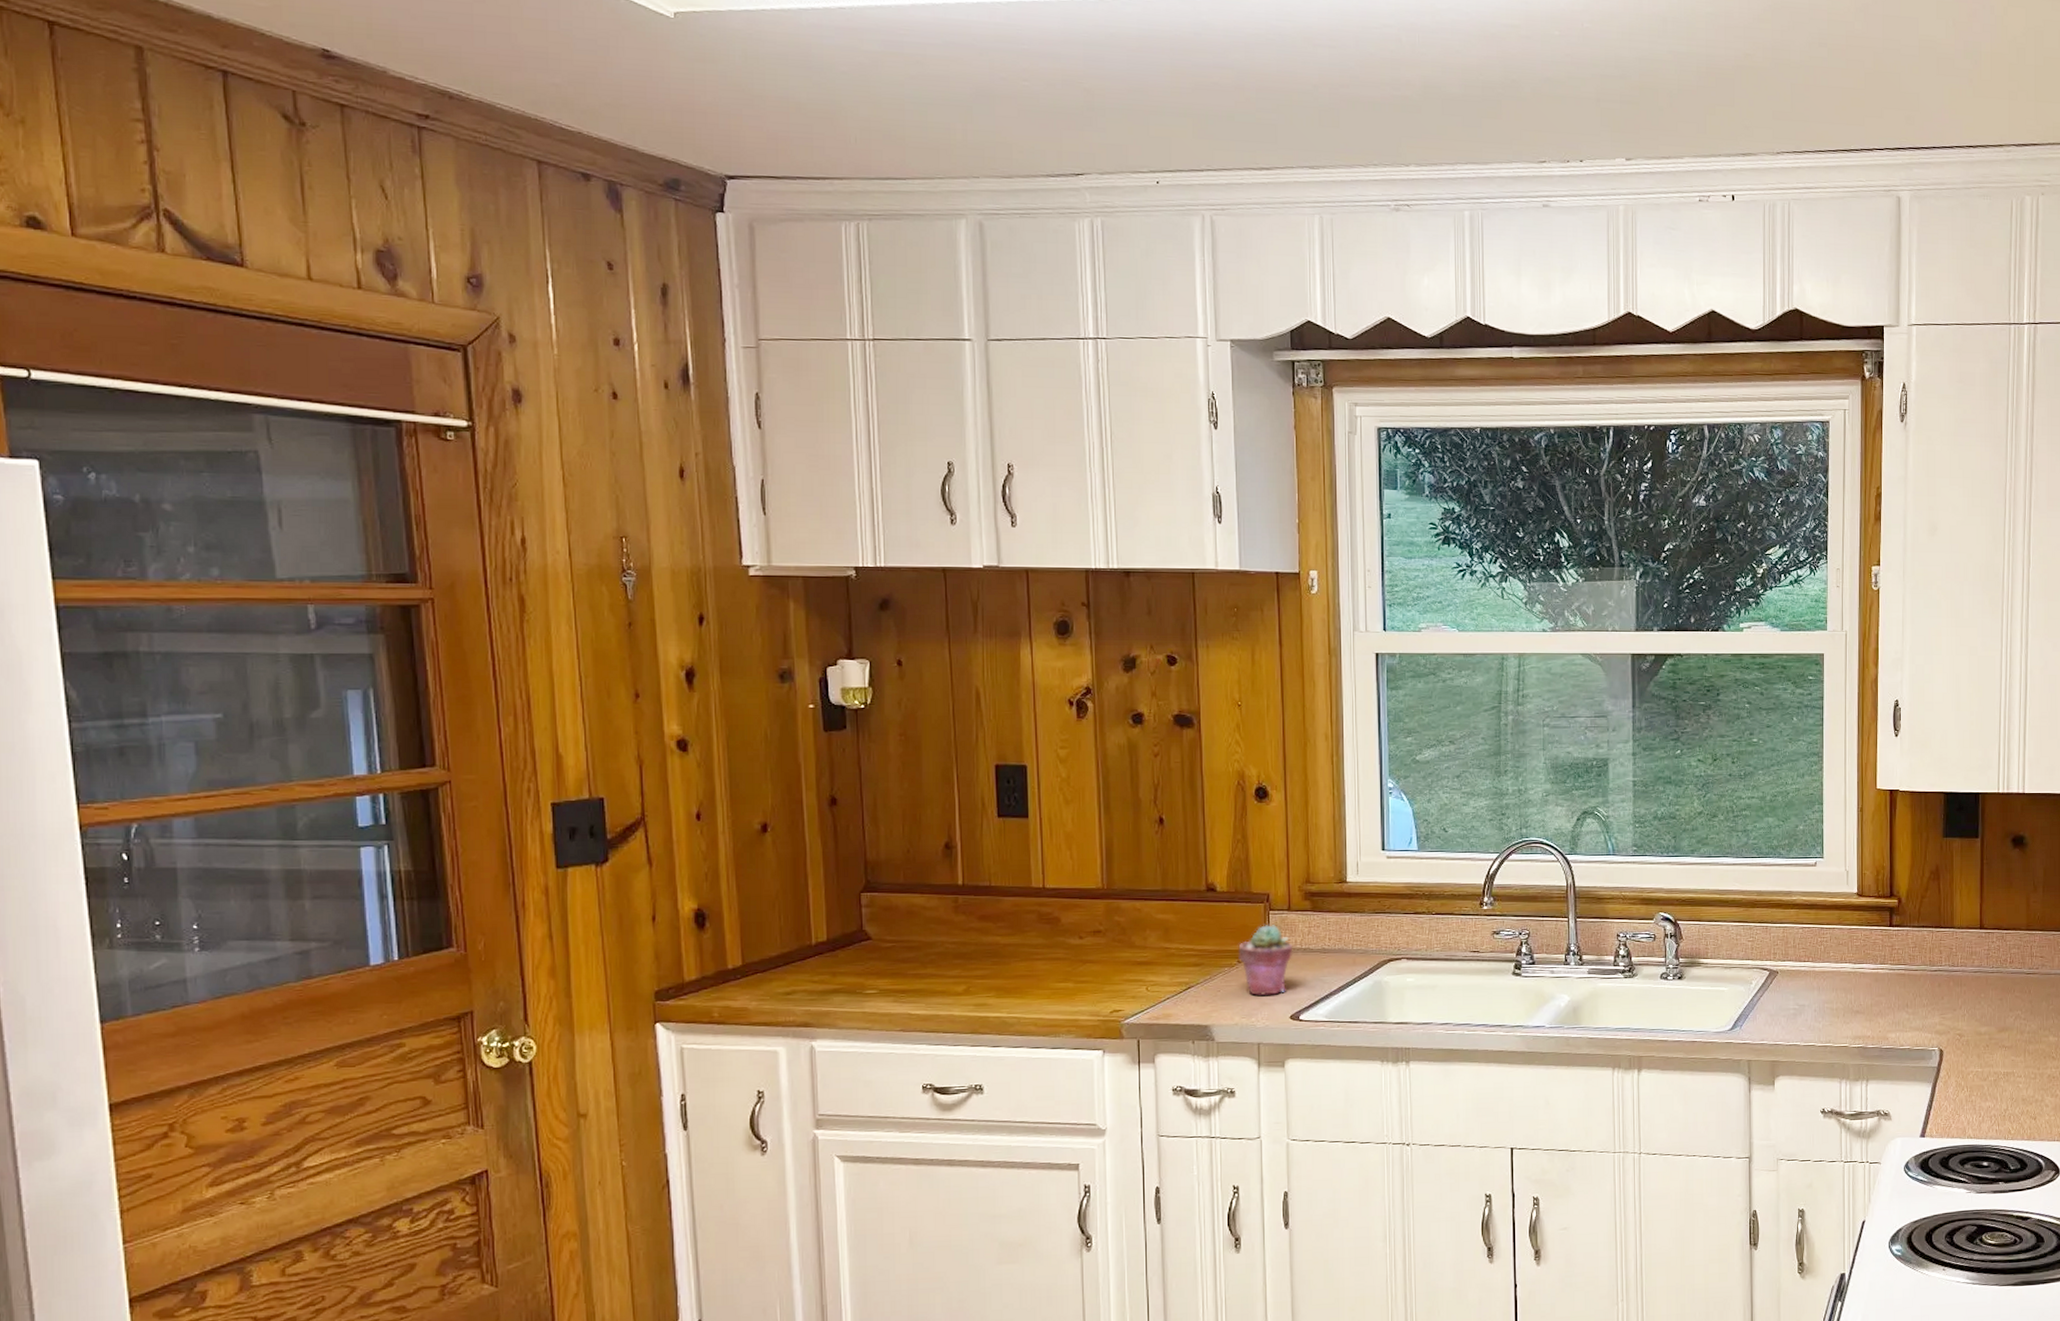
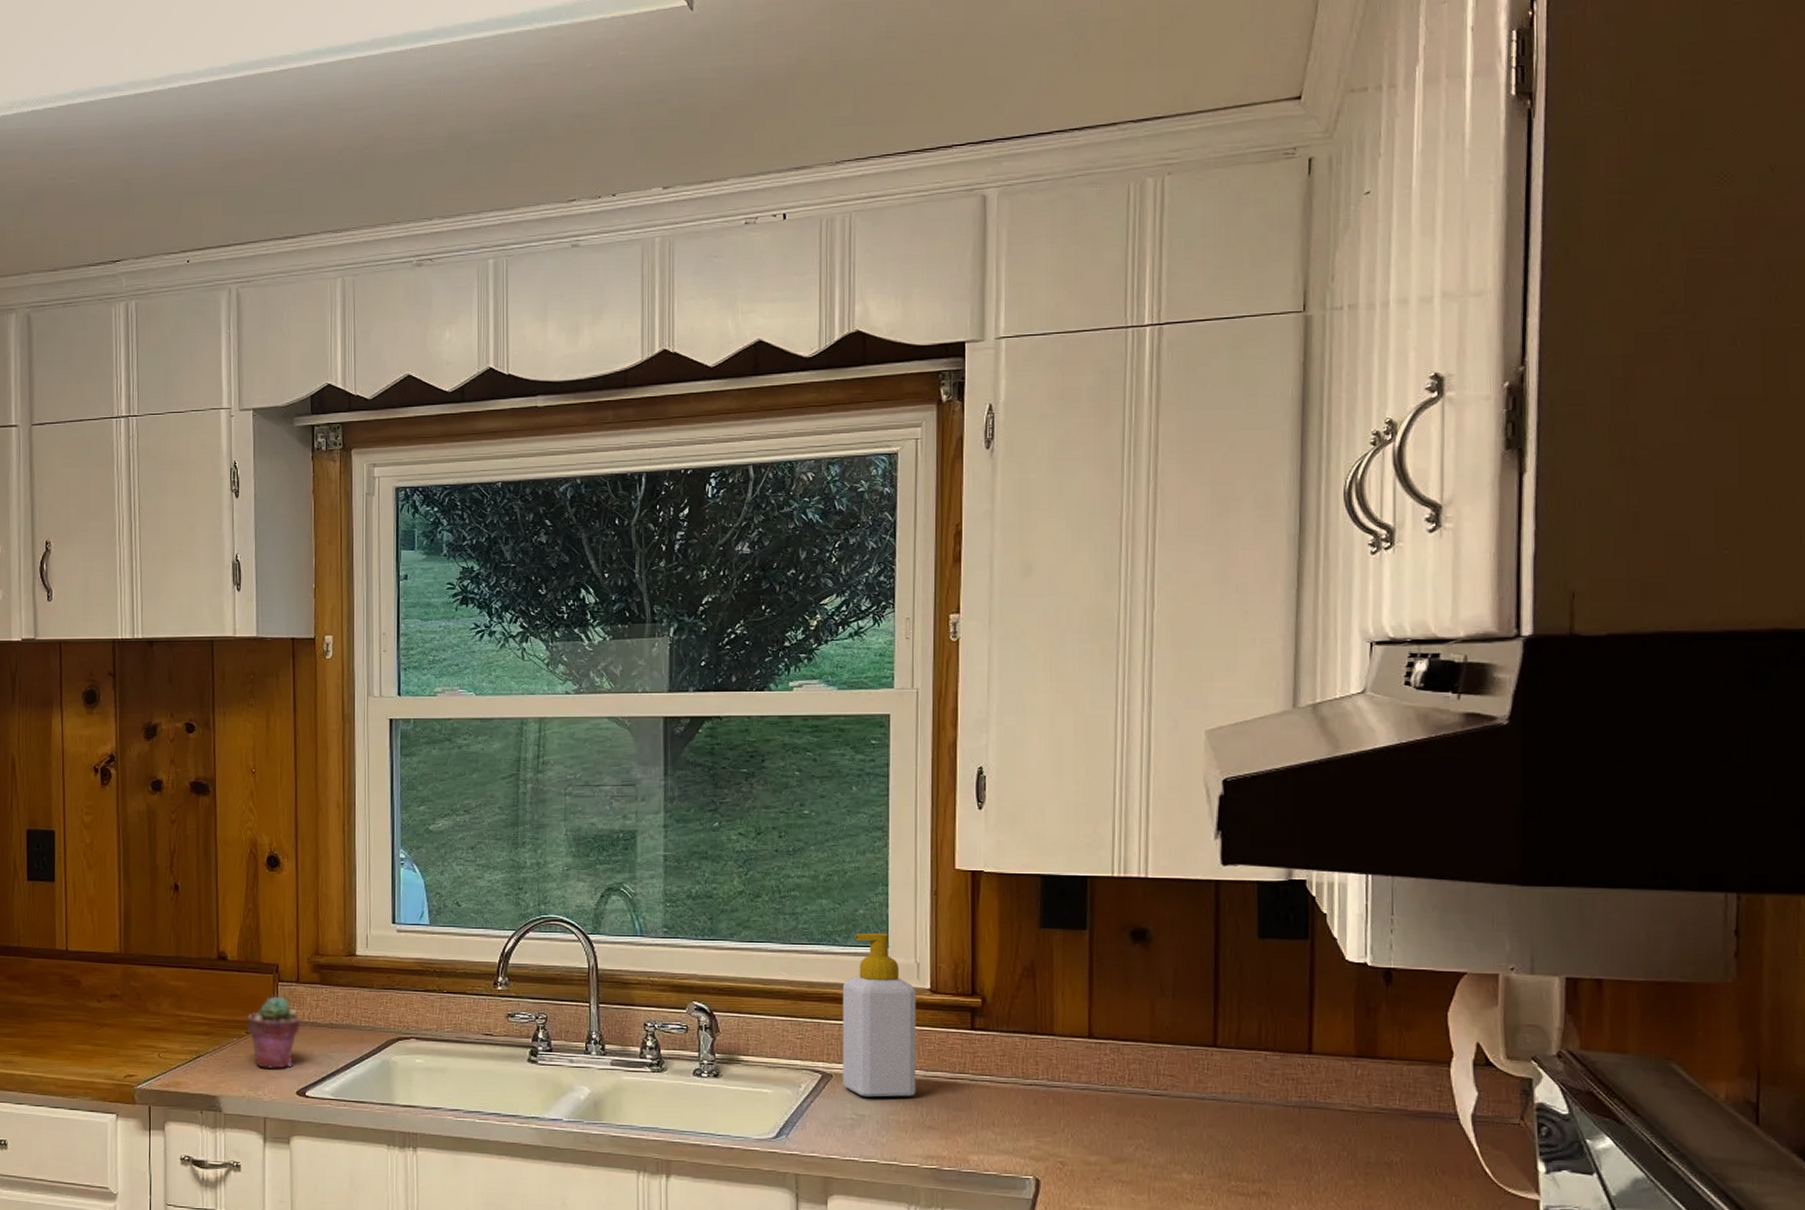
soap bottle: none [1786,845,1846,989] -> present [842,932,917,1098]

